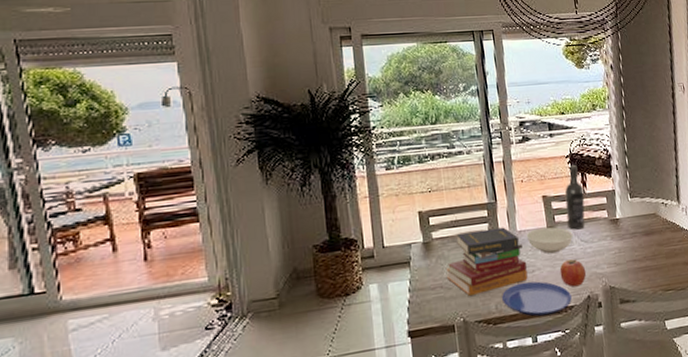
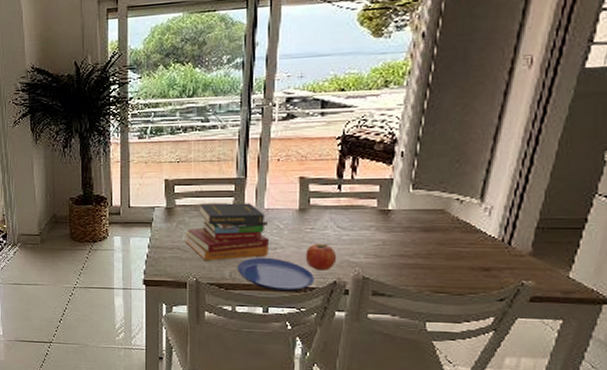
bowl: present [526,227,573,254] -> none [274,208,329,235]
wine bottle: present [564,164,585,230] -> none [324,147,353,215]

